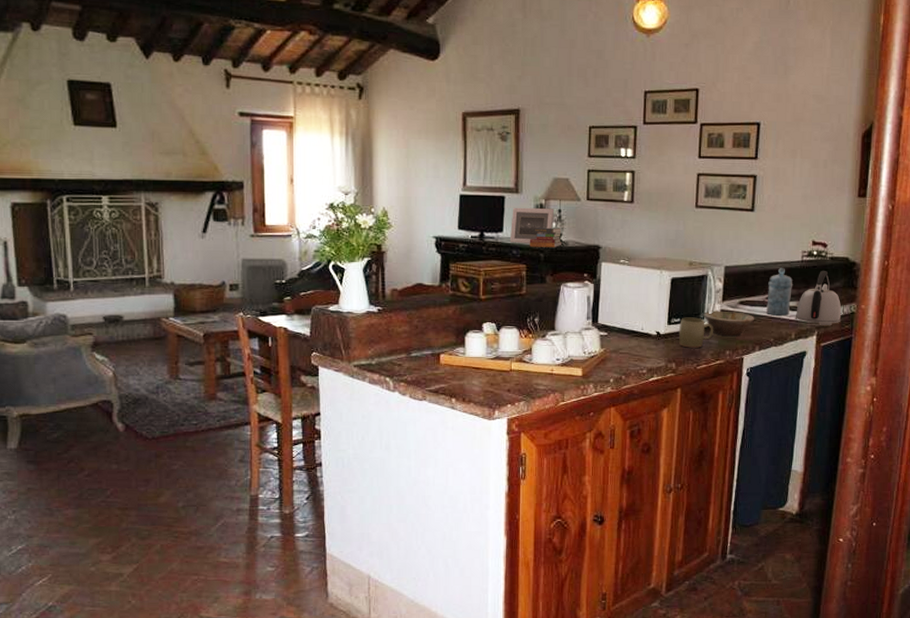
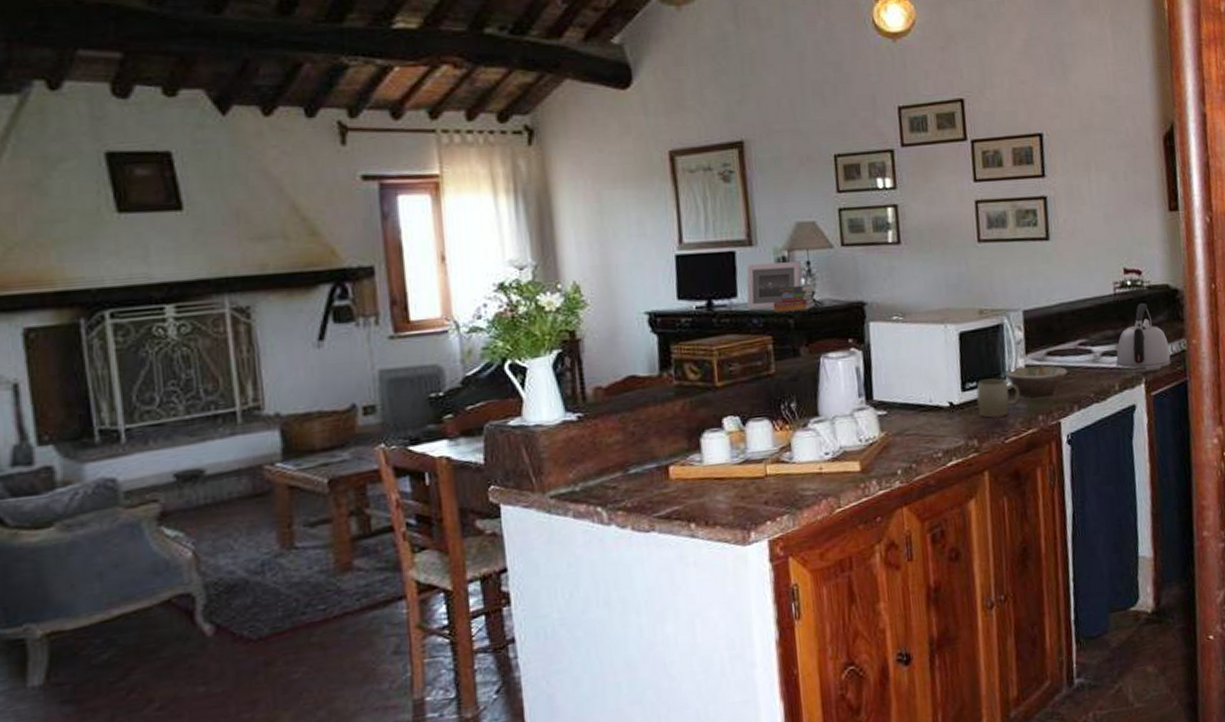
canister: present [766,267,793,316] -> none [1078,304,1109,365]

